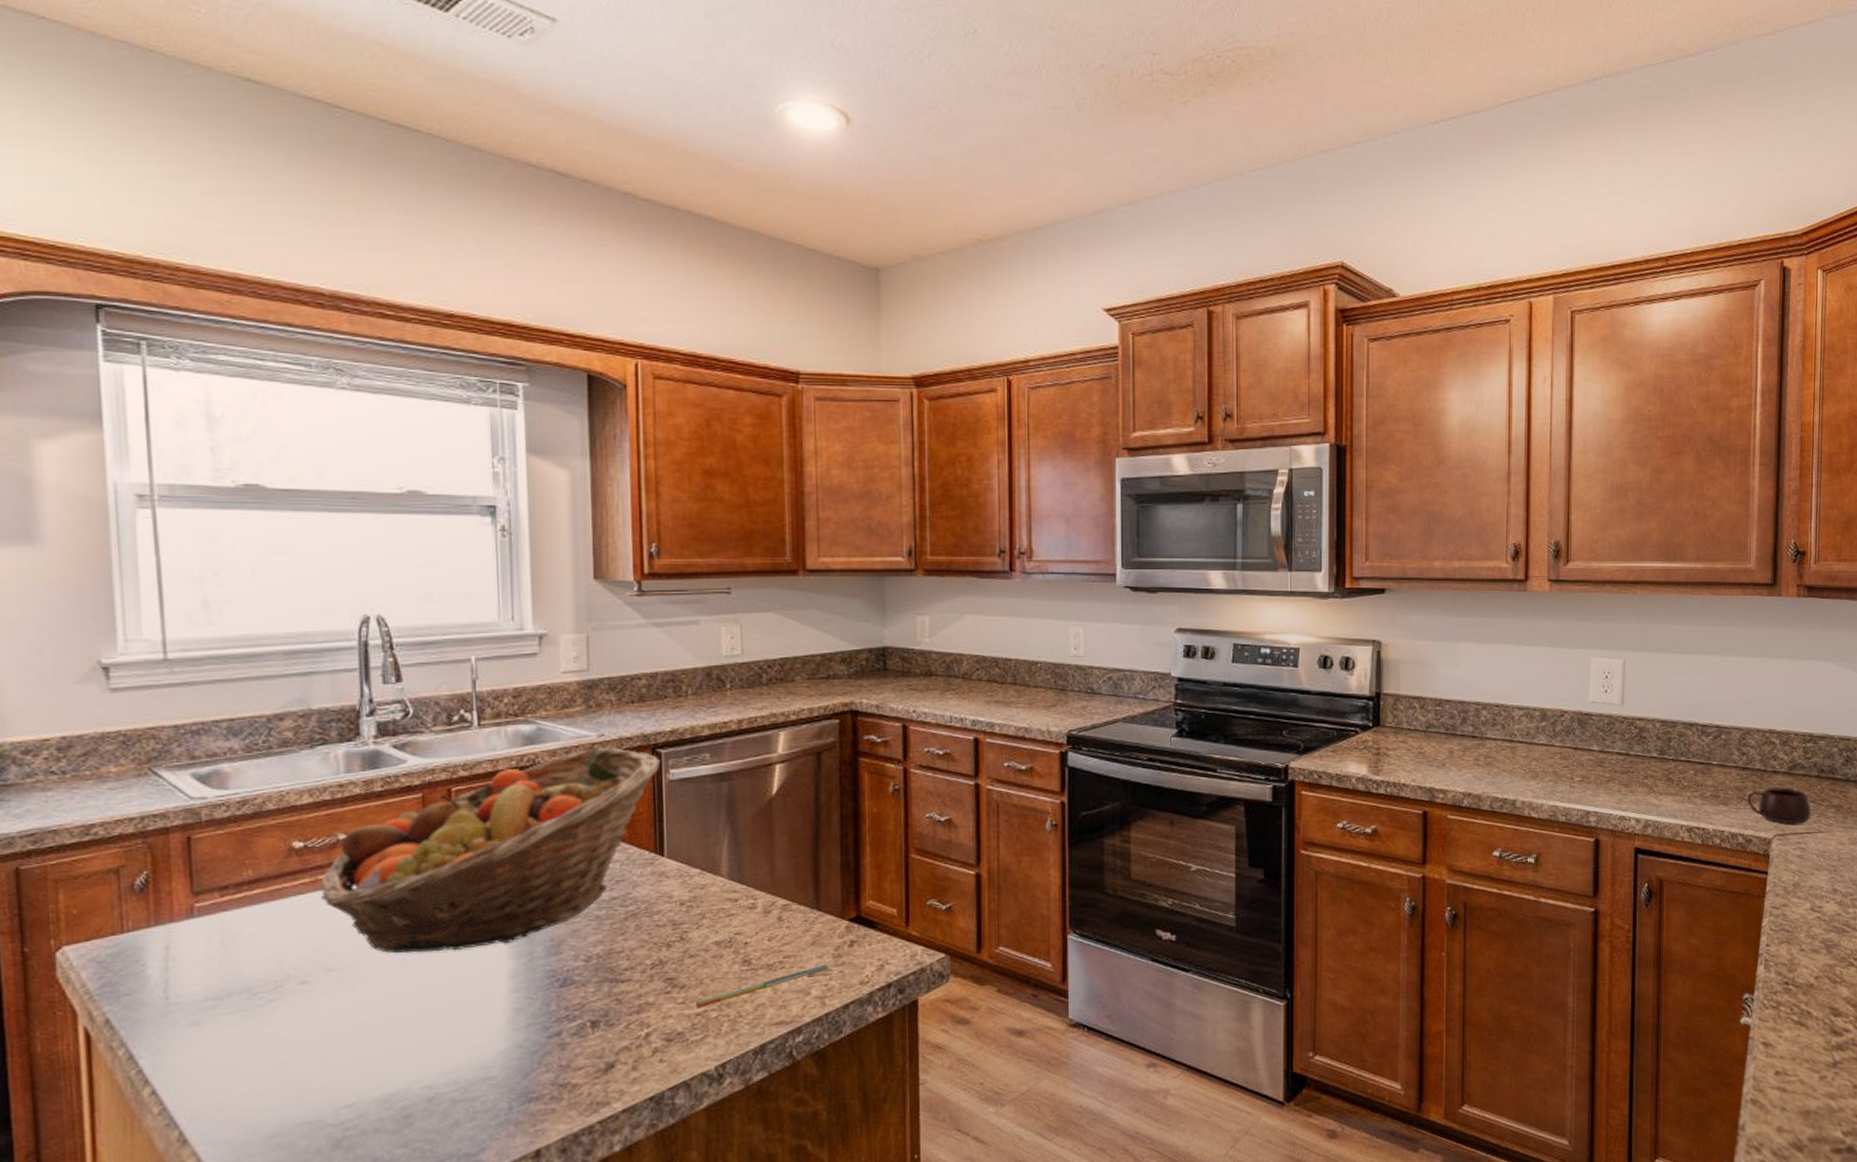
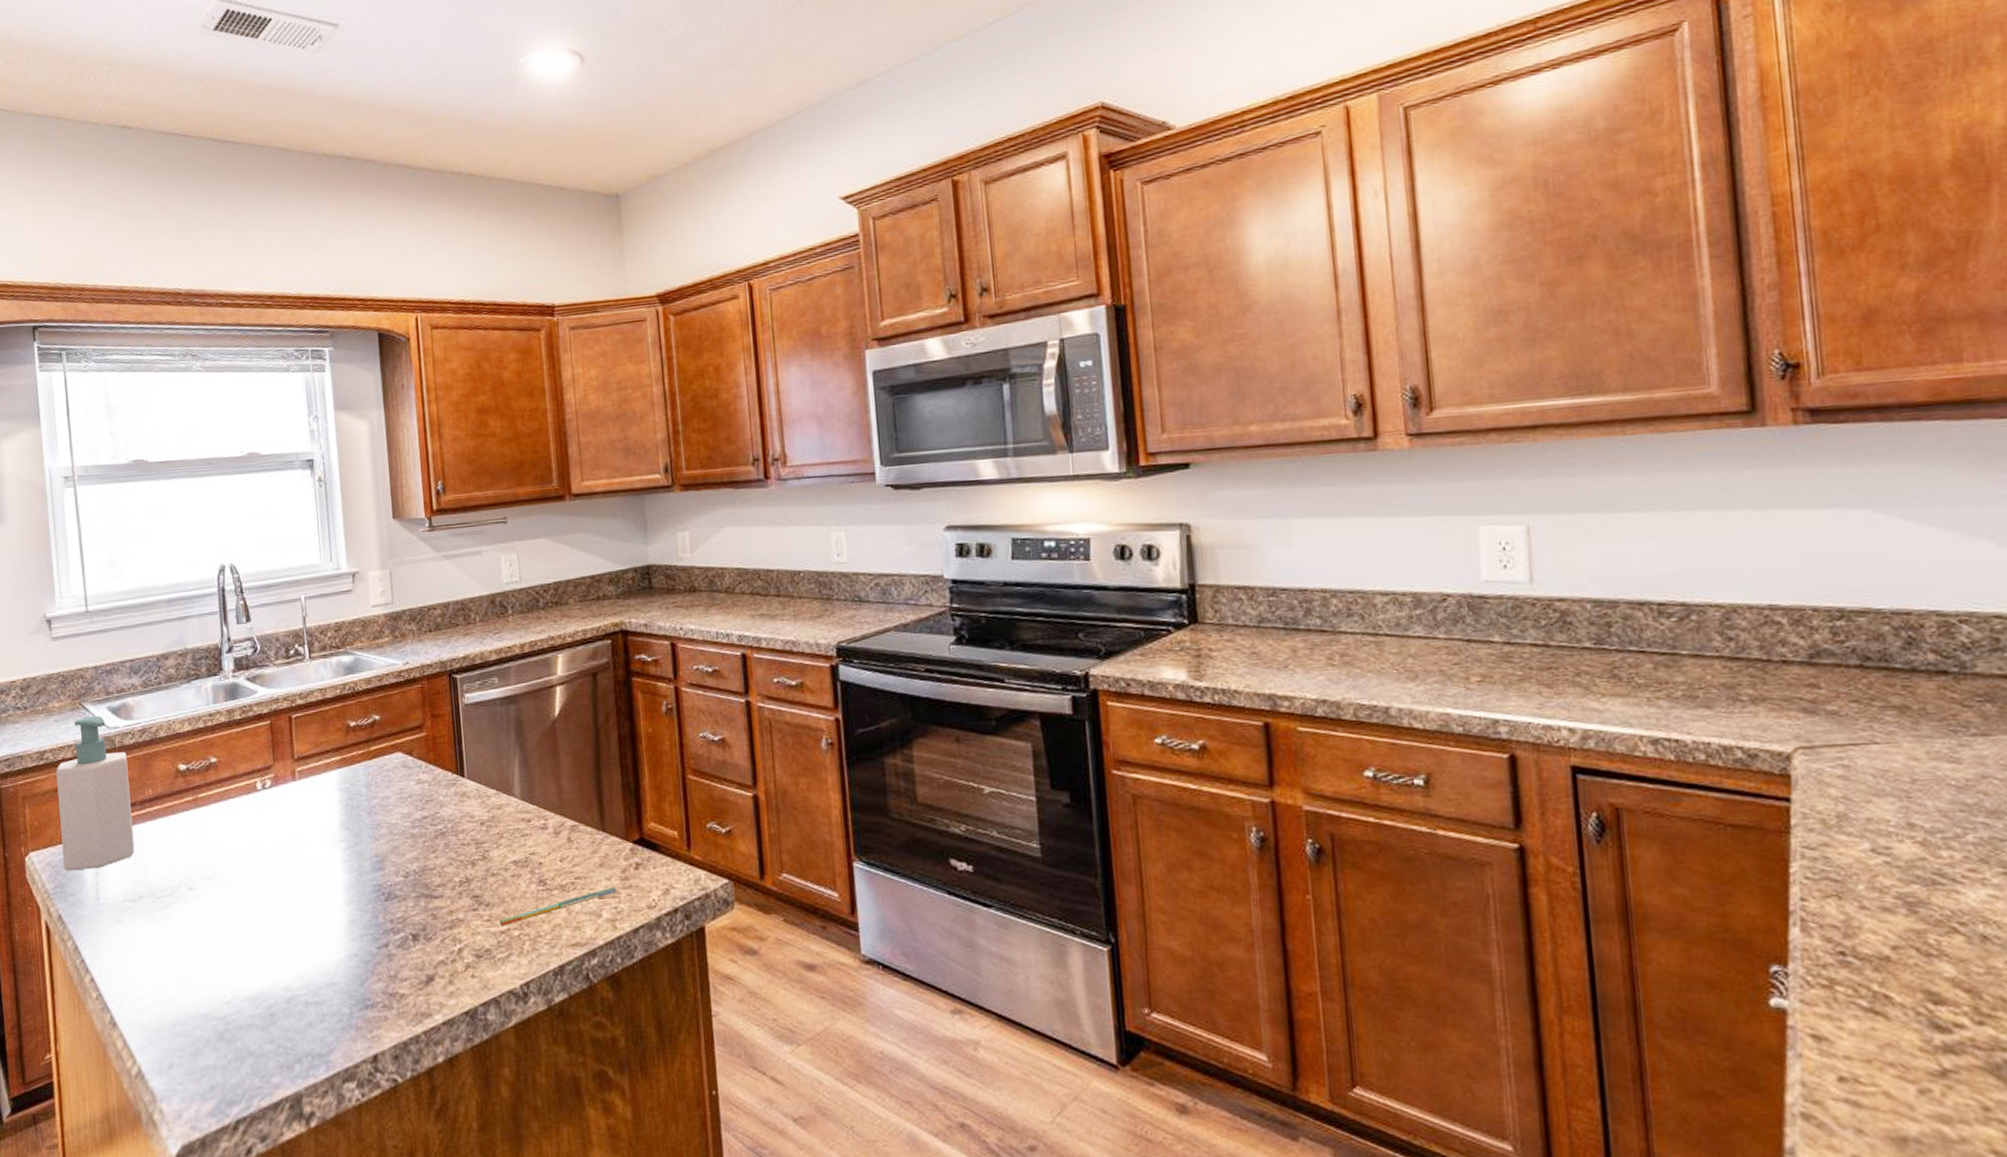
soap bottle: none [109,784,224,967] -> present [56,716,135,871]
fruit basket: present [321,747,661,954] -> none [200,674,457,865]
mug: present [1747,787,1812,824] -> none [1743,683,1856,733]

